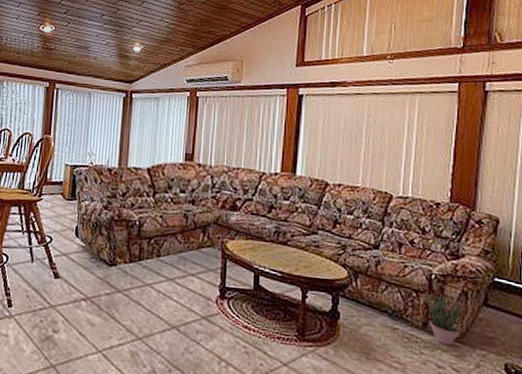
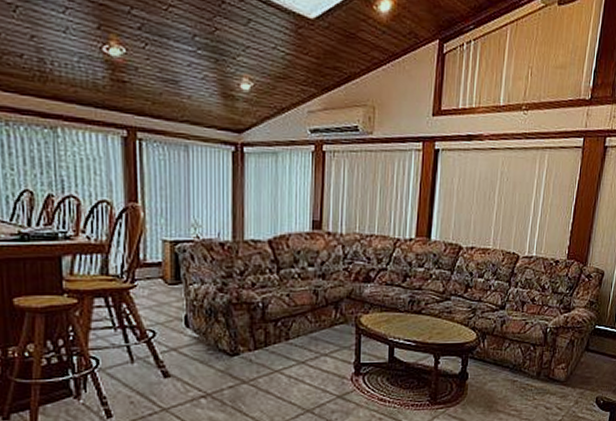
potted plant: present [426,291,463,346] -> none [541,344,569,389]

